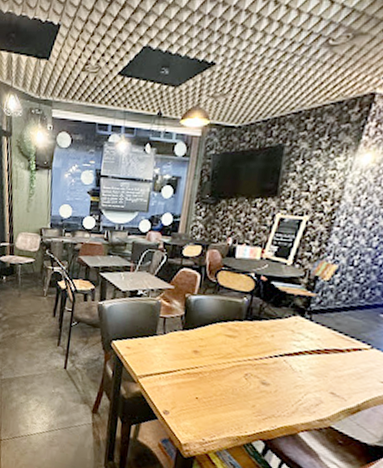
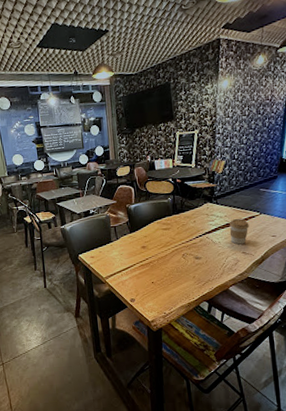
coffee cup: none [317,345,351,382] -> present [230,218,249,245]

